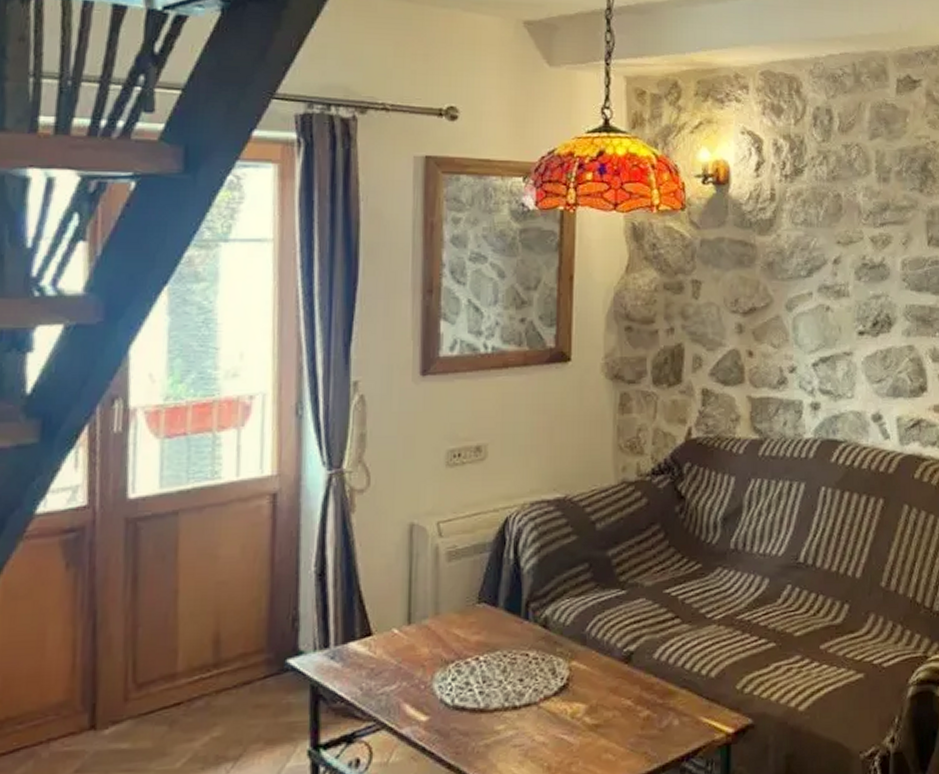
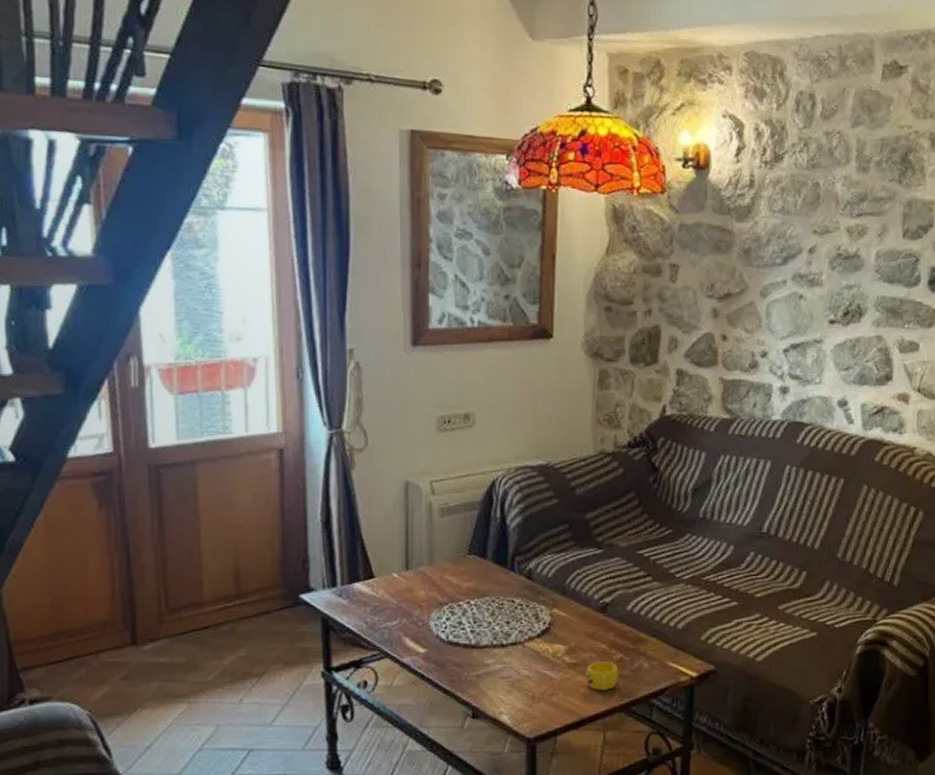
cup: none [608,720,645,756] -> present [585,662,618,691]

